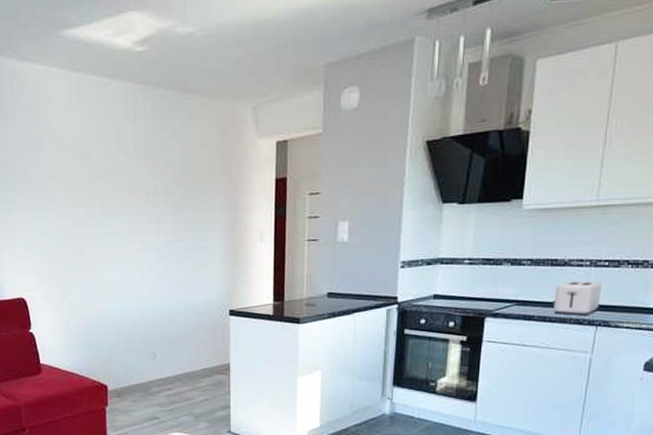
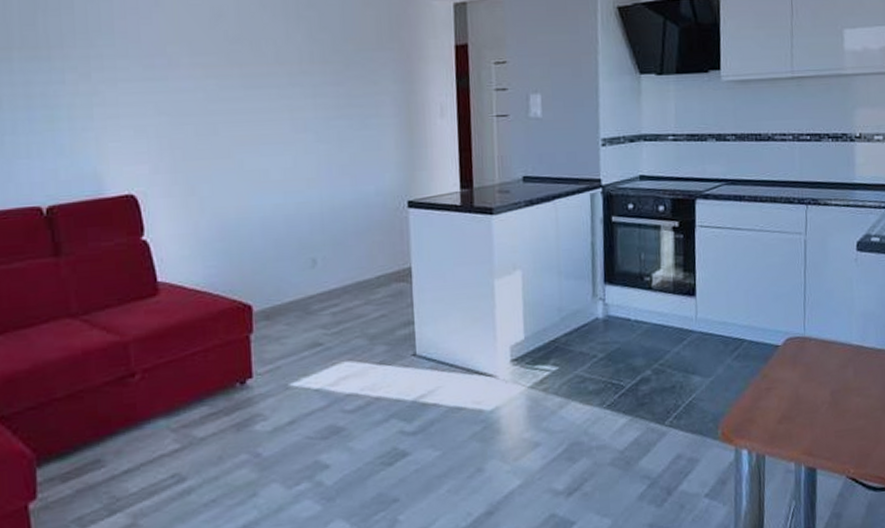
toaster: present [551,280,602,317] -> none [760,156,807,195]

